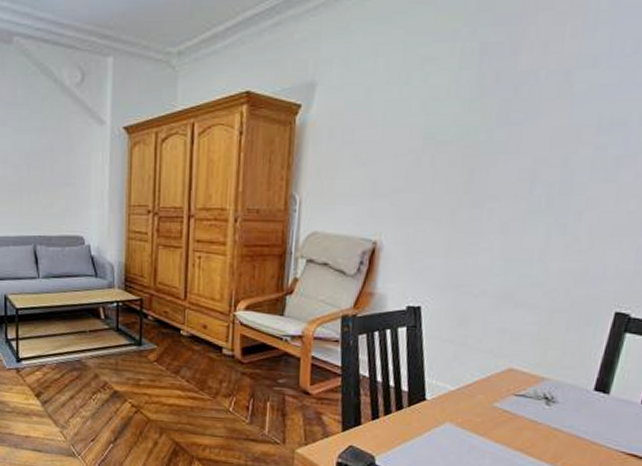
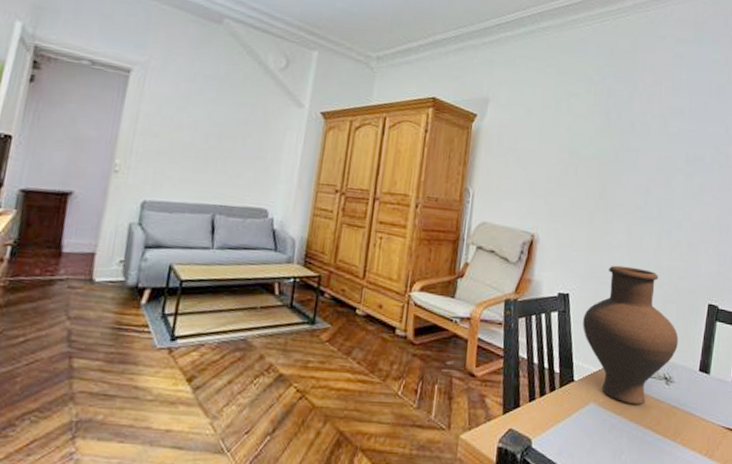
vase: none [438,271,568,425] -> present [583,265,678,404]

